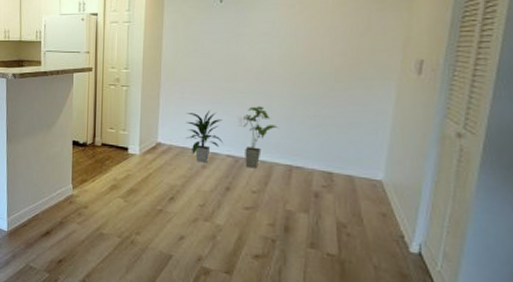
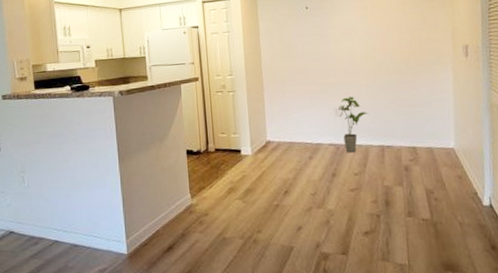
indoor plant: present [185,109,223,163] -> none [290,104,324,154]

